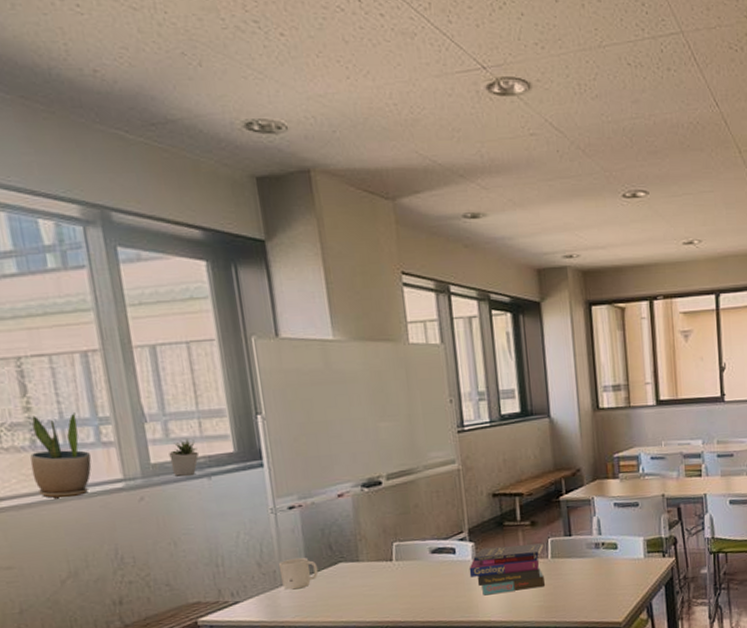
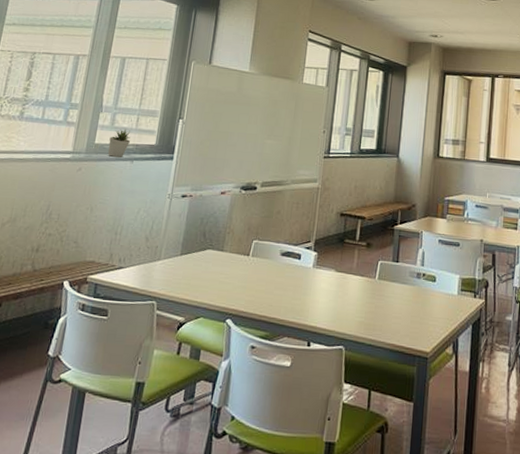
potted plant: present [30,413,92,499] -> none [12,95,57,160]
mug: present [278,557,319,590] -> none [159,238,191,266]
books: present [469,543,545,596] -> none [307,259,374,305]

